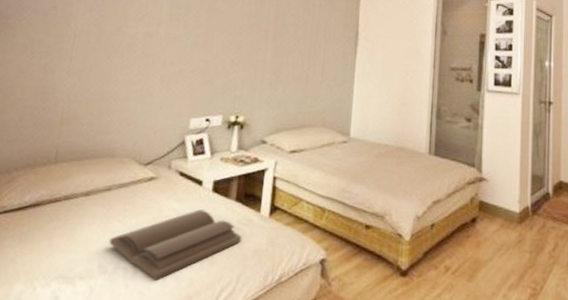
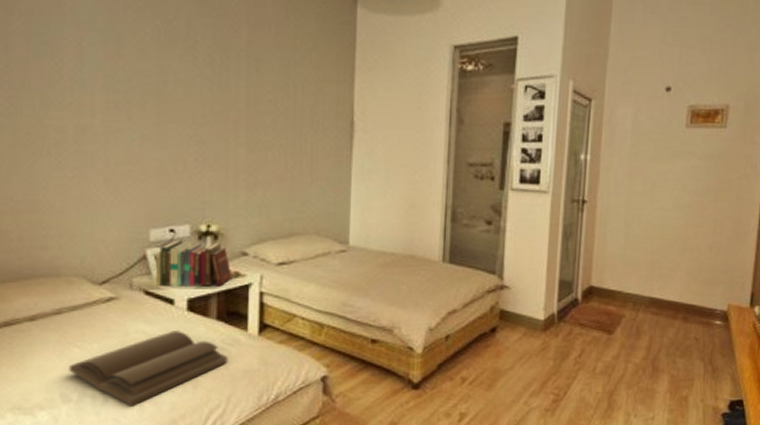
books: none [190,128,252,171] -> present [156,239,233,287]

